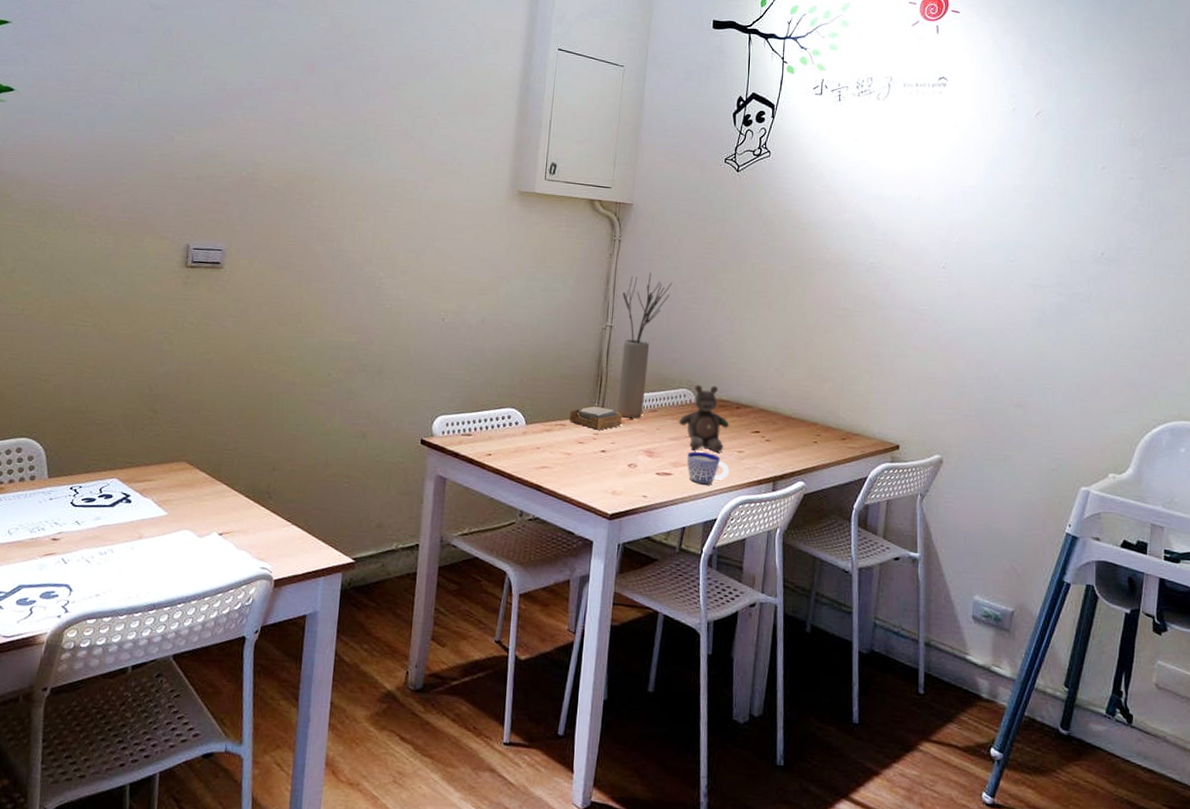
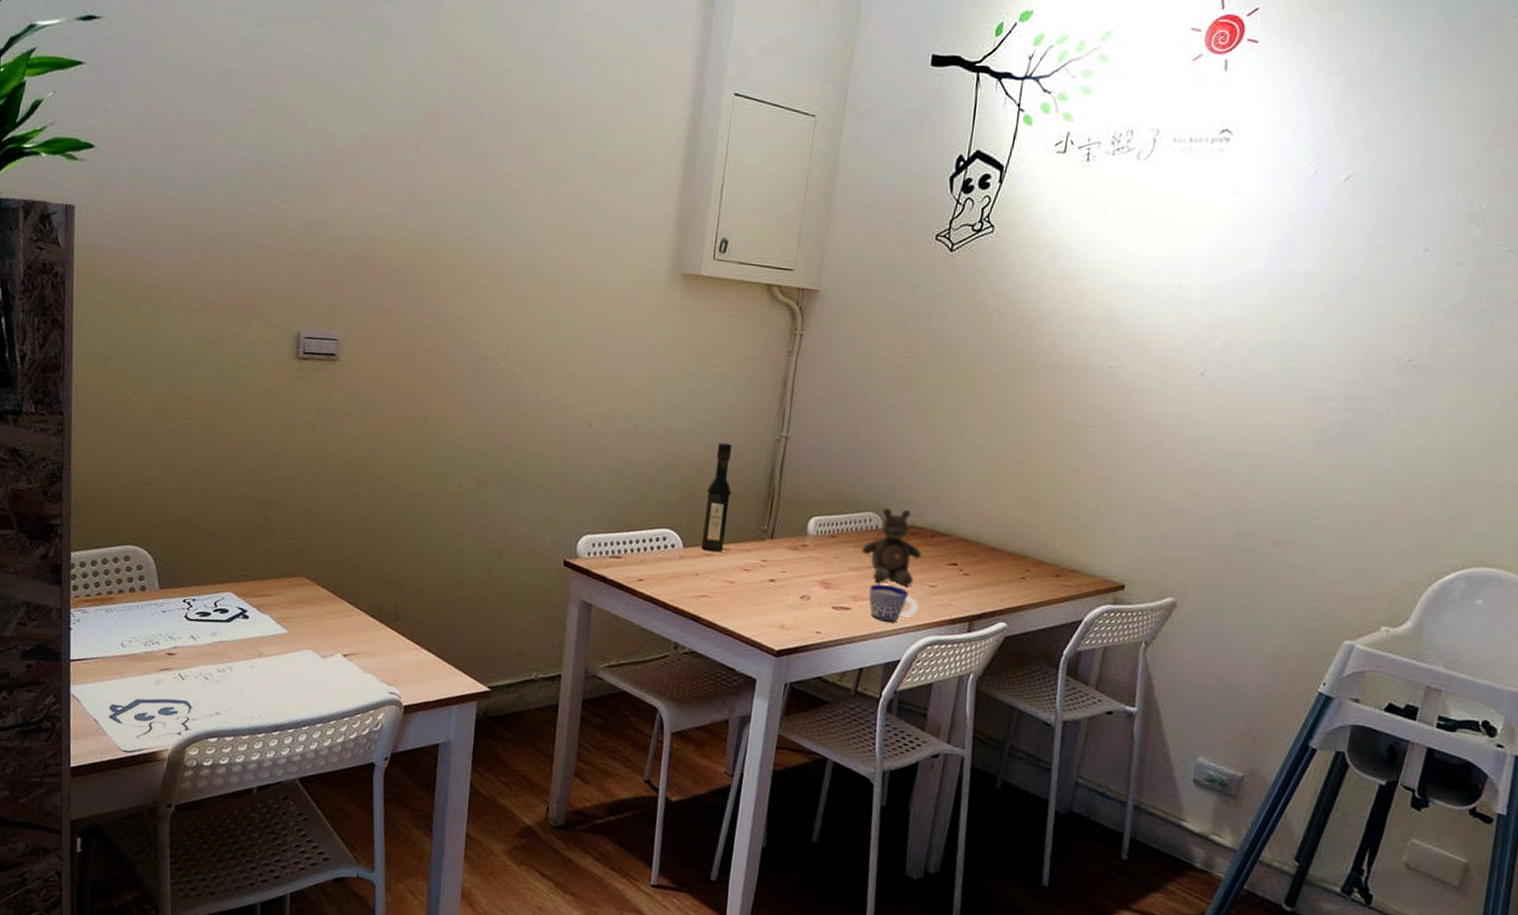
bottle: none [541,332,566,427] -> present [701,442,733,551]
napkin holder: present [569,406,623,430] -> none [733,529,796,557]
vase: present [617,272,673,419] -> none [790,374,863,545]

